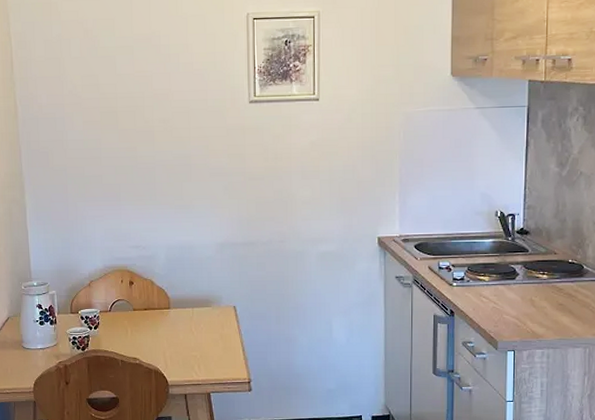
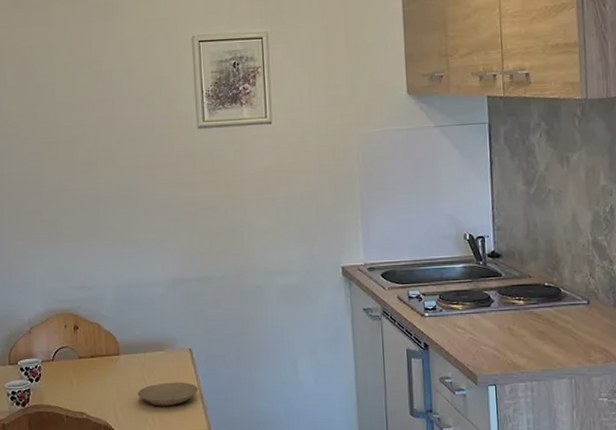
plate: none [185,335,240,356] -> present [137,381,198,406]

